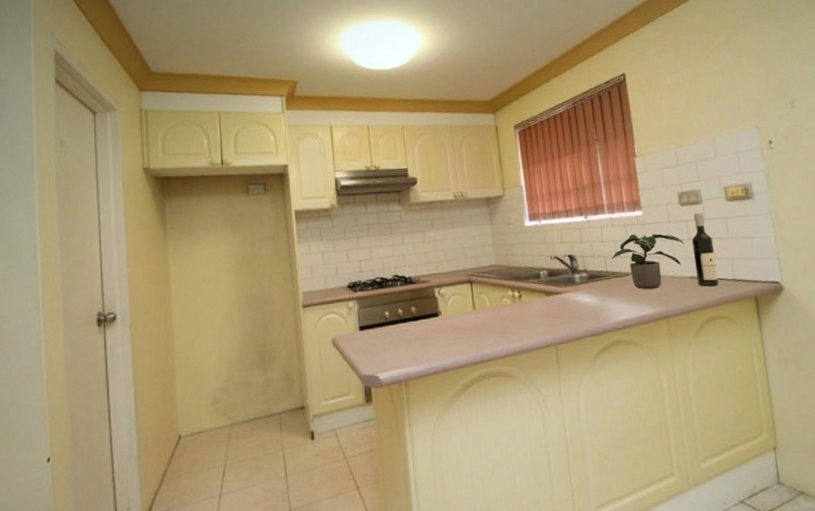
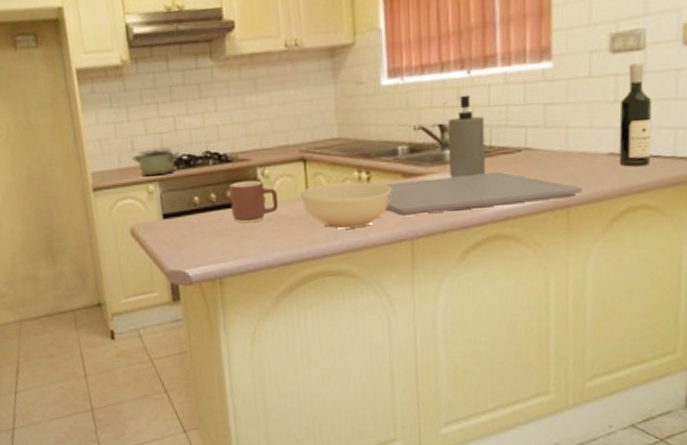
saucepan: none [336,272,375,295] -> present [132,147,180,176]
mug: none [413,298,452,334] -> present [229,180,279,224]
bowl: none [467,299,538,337] -> present [299,182,392,229]
cutting board: none [531,290,675,326] -> present [384,171,582,216]
soap dispenser: none [570,233,605,296] -> present [442,94,485,179]
potted plant: present [612,233,685,290] -> none [500,93,609,171]

